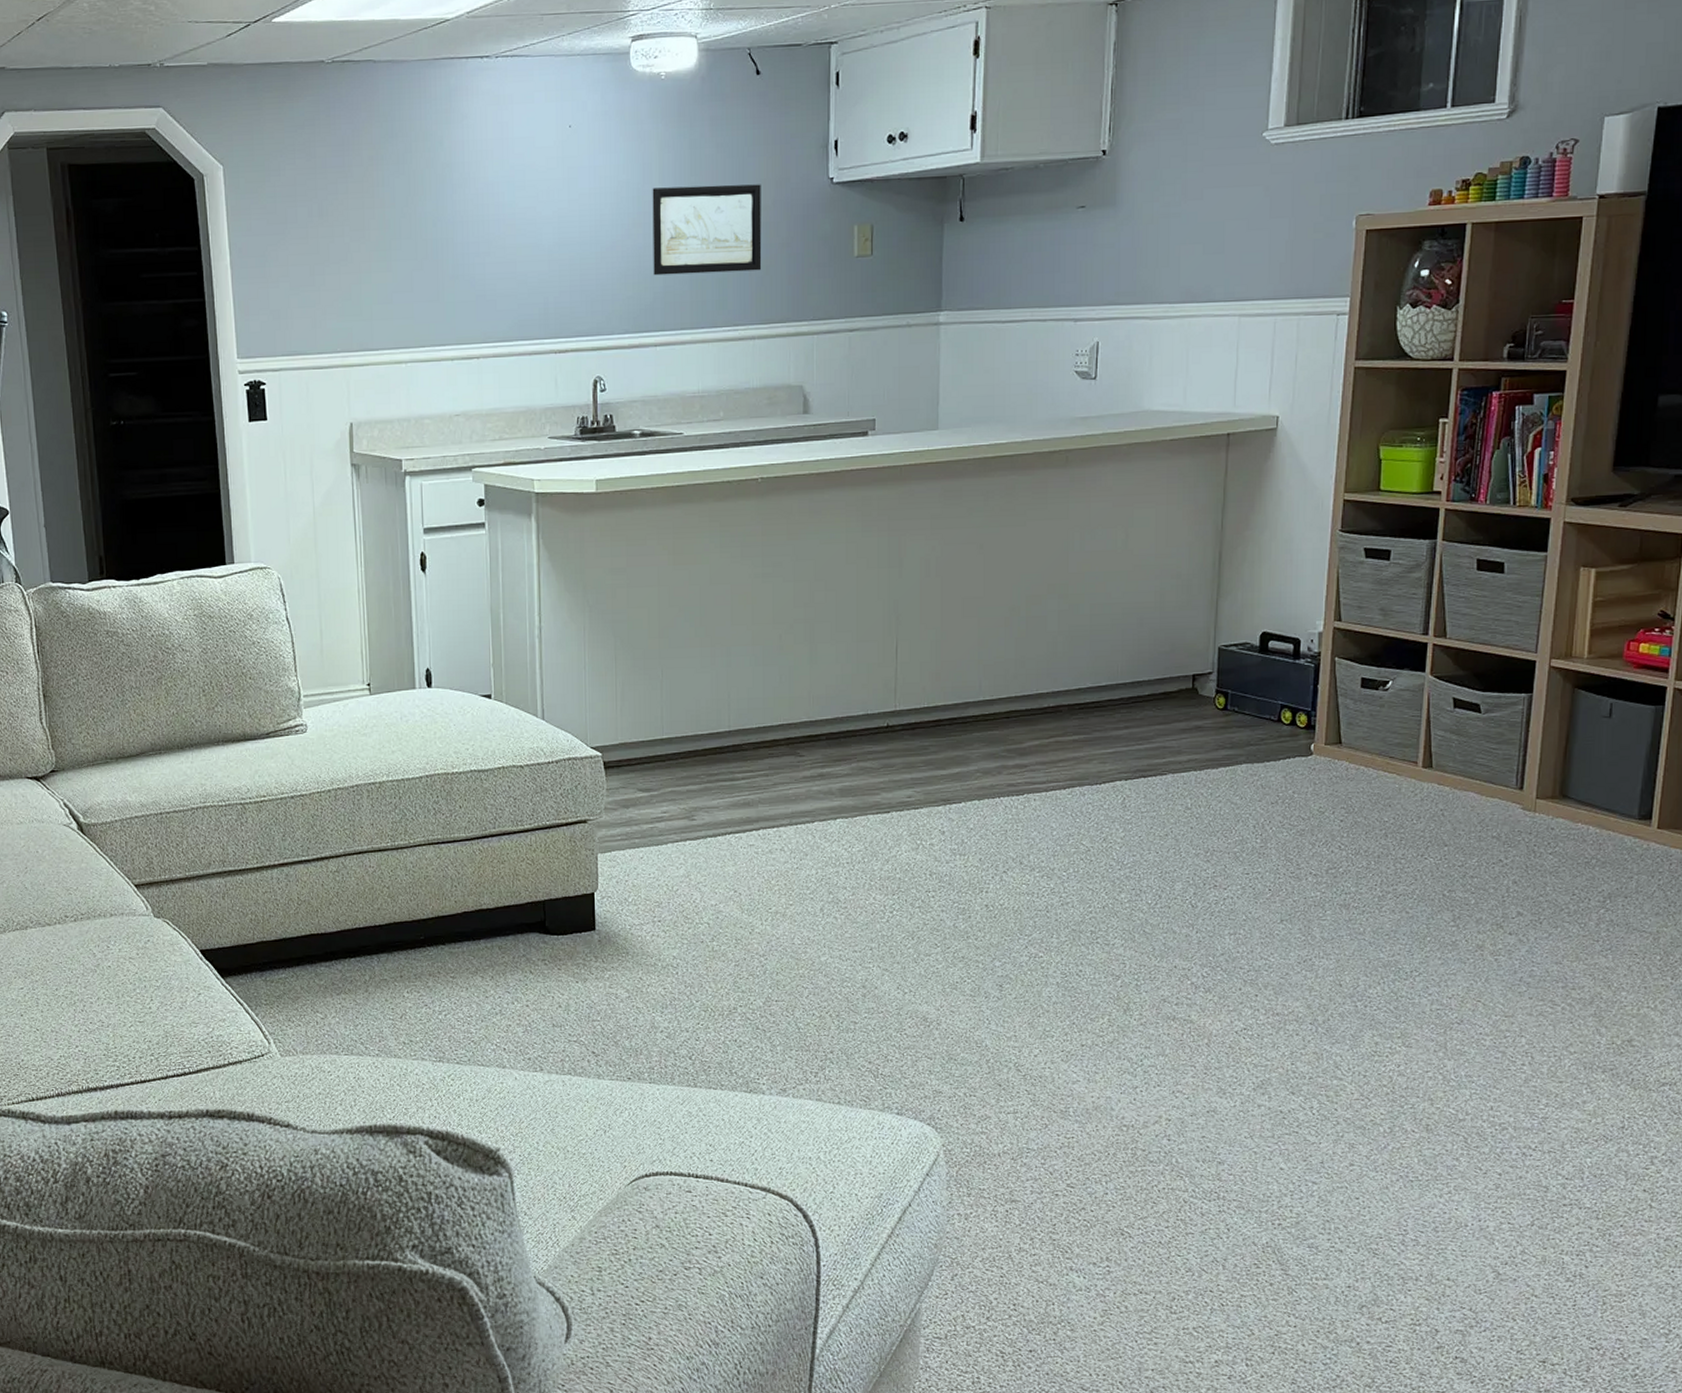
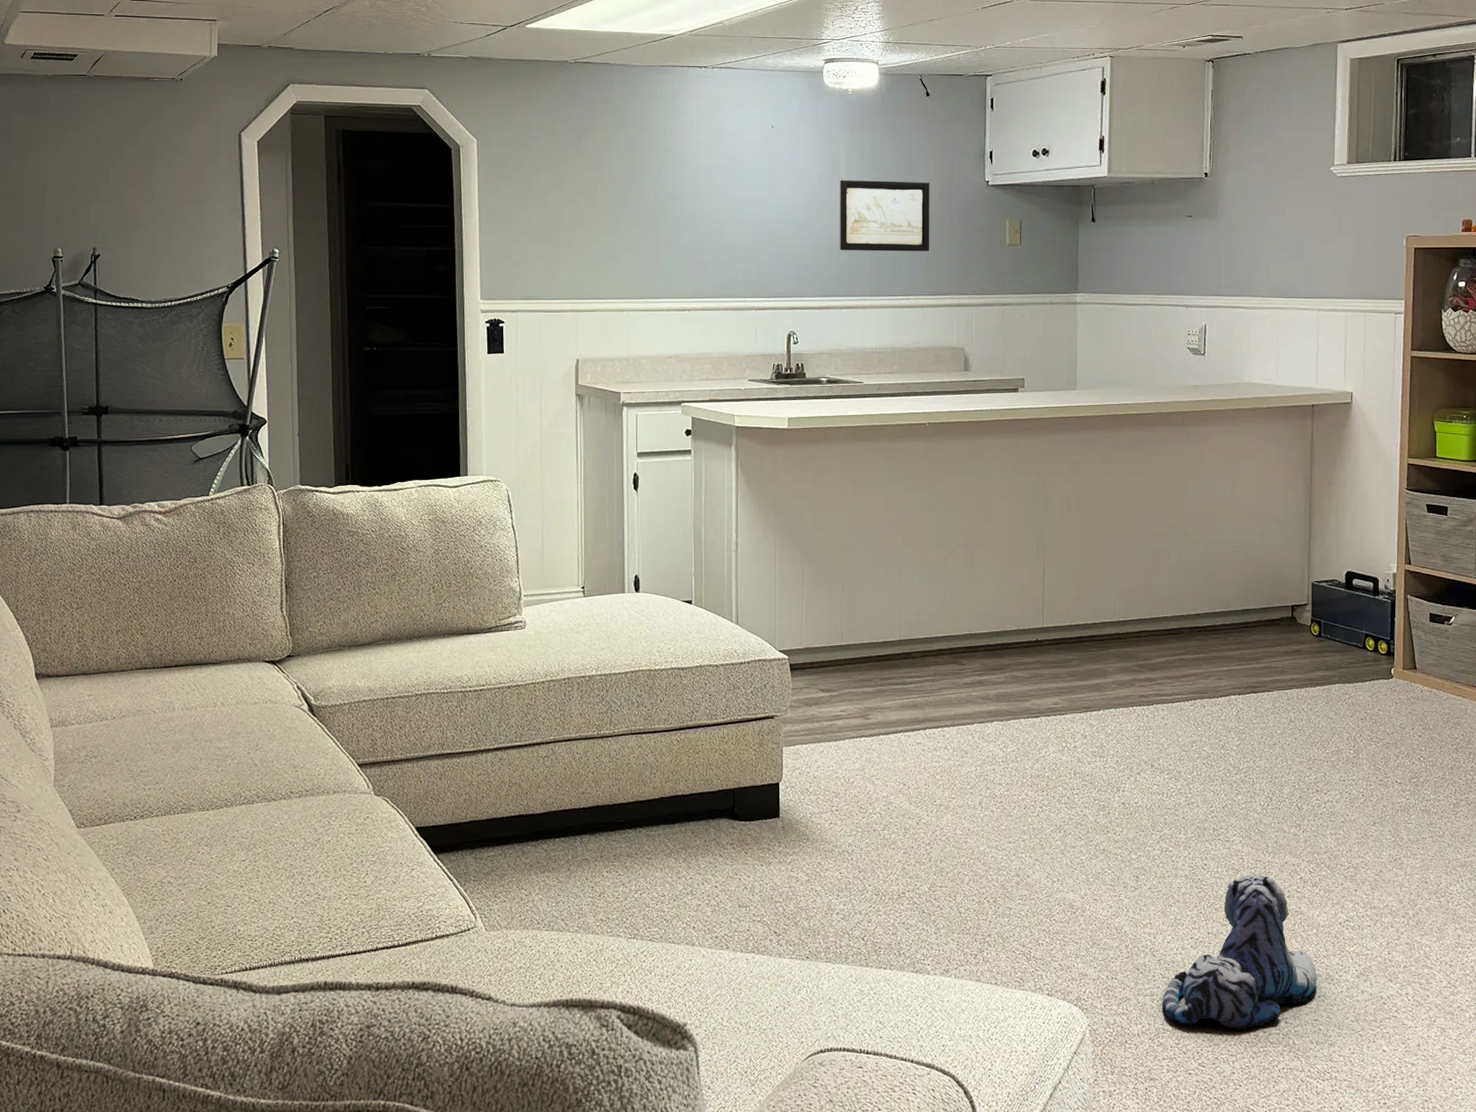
plush toy: none [1027,980,1207,1149] -> present [1162,874,1318,1030]

